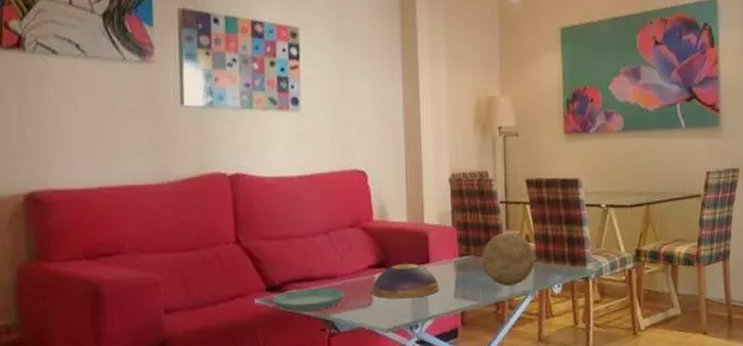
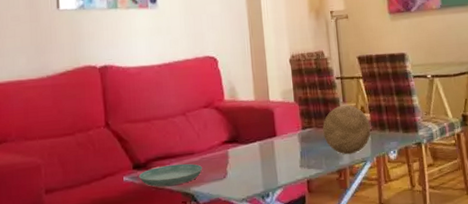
decorative bowl: present [372,263,439,299] -> none [226,137,286,171]

